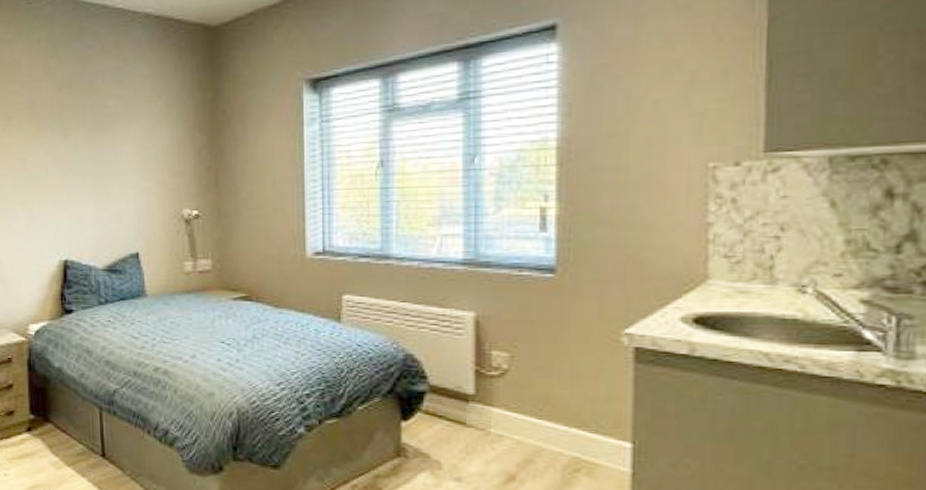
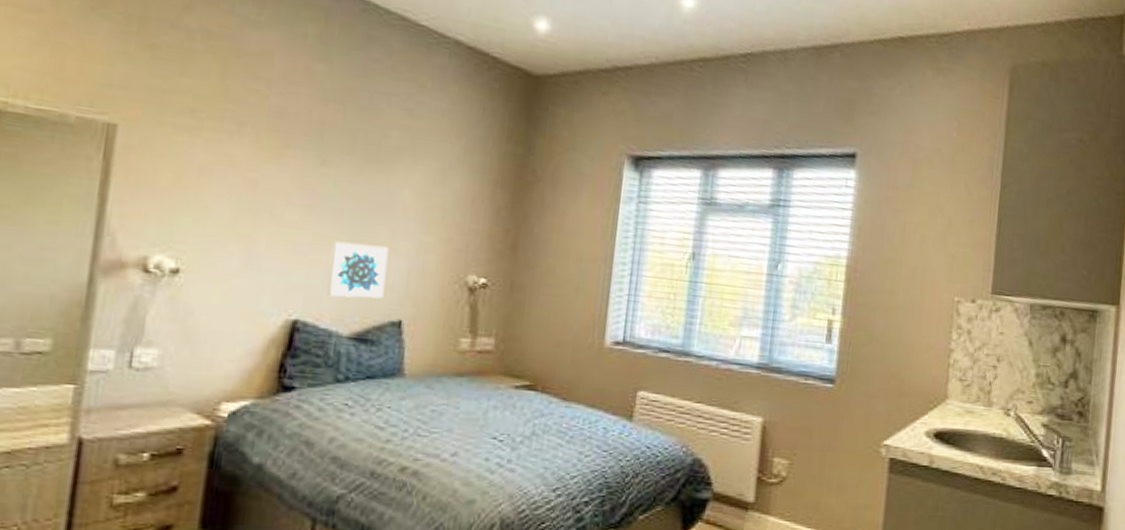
wall art: none [81,195,123,240] -> present [326,241,389,299]

